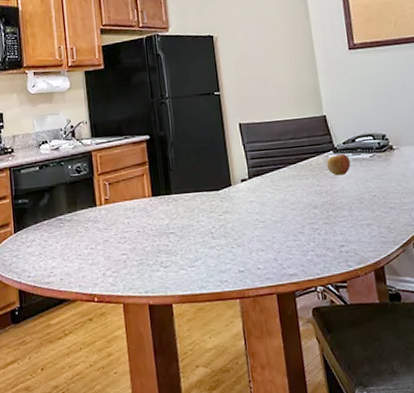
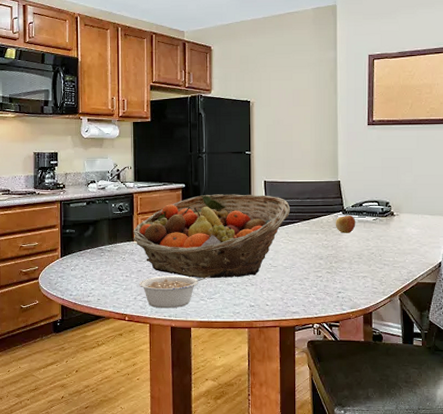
fruit basket: none [95,139,273,244] -> present [133,194,290,279]
legume: none [106,239,189,284] -> present [139,276,210,309]

